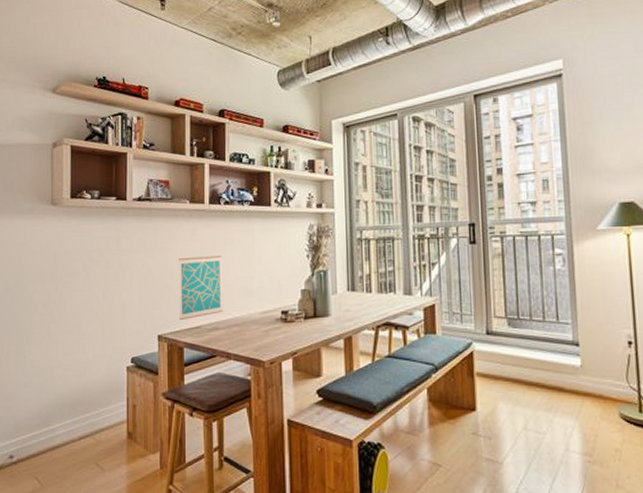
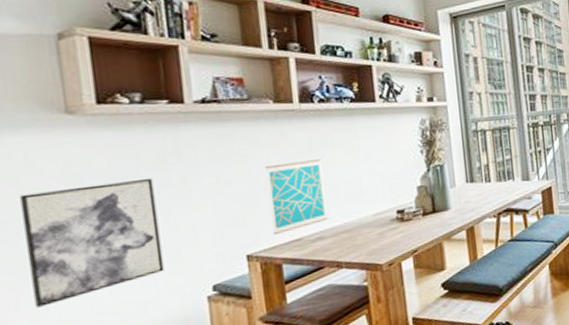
wall art: none [18,261,100,355] -> present [20,179,165,308]

